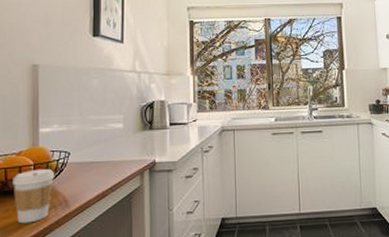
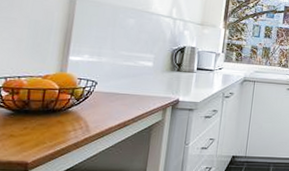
coffee cup: present [13,168,55,224] -> none [34,93,80,143]

